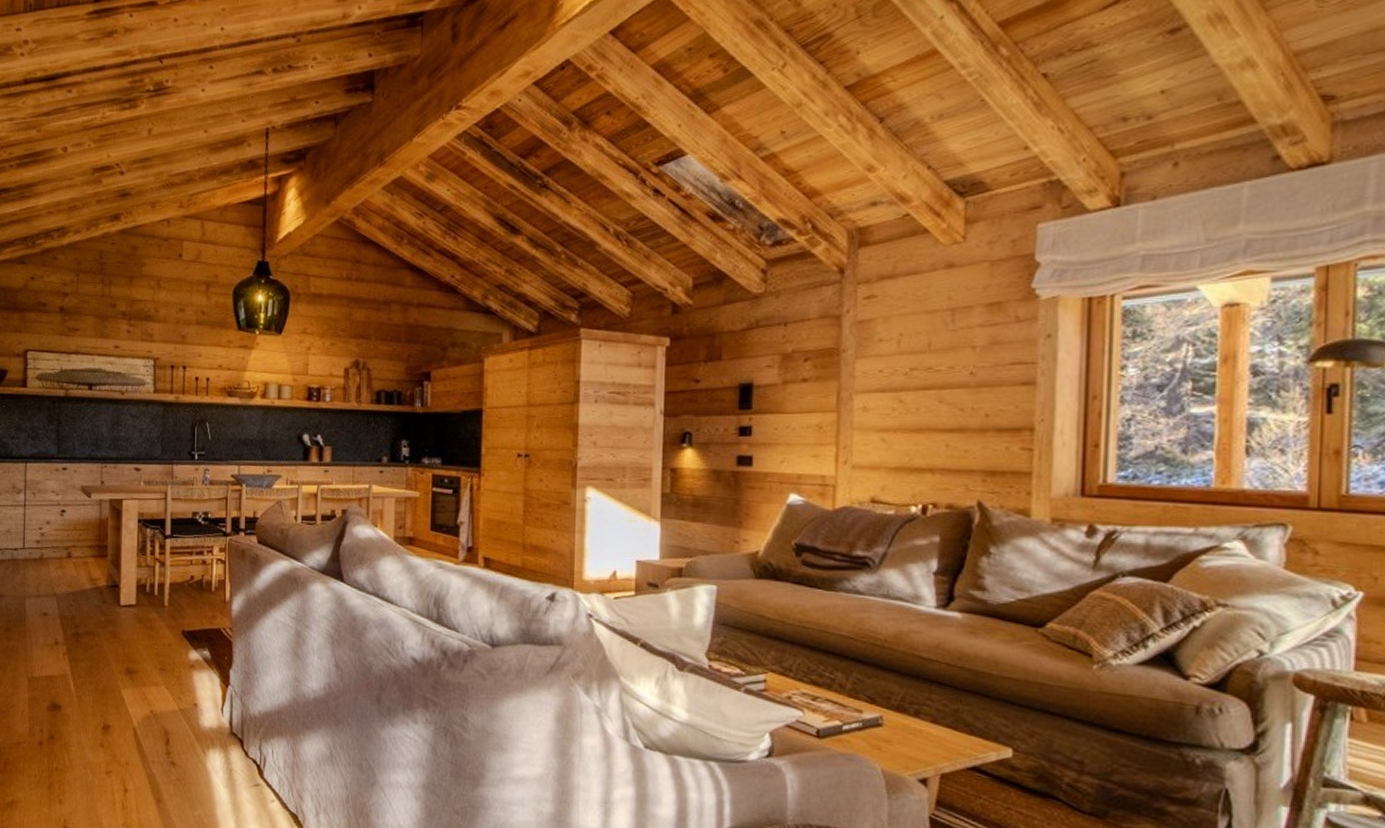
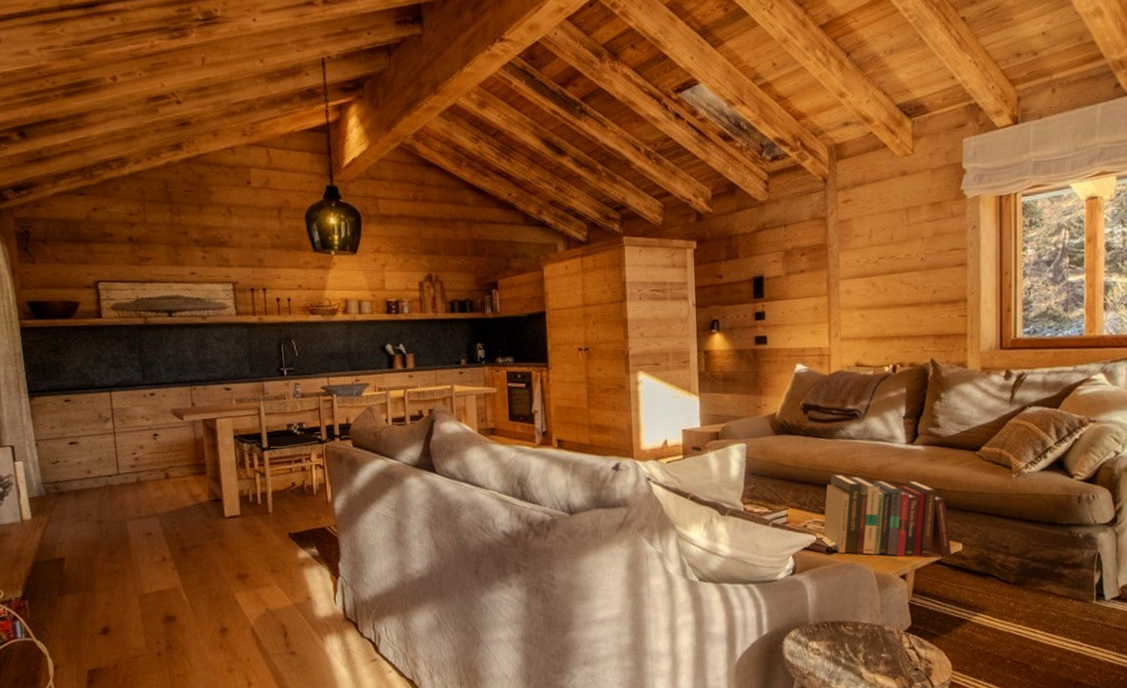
books: none [813,635,997,764] -> present [823,473,952,558]

